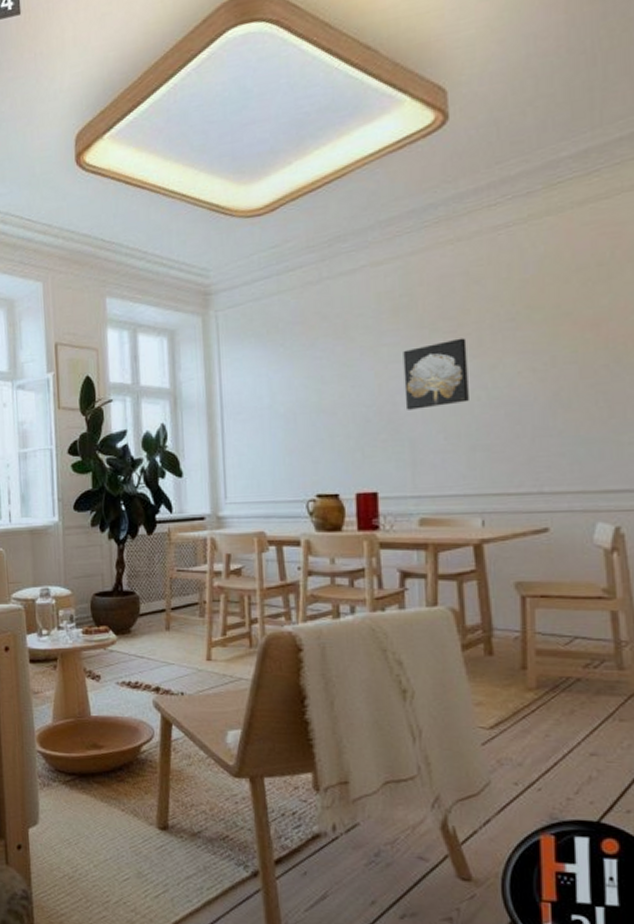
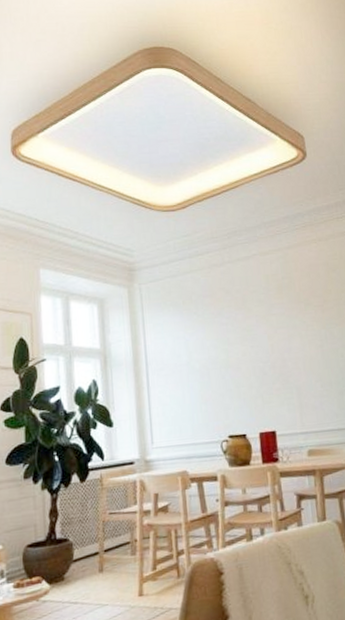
wall art: present [403,338,469,410] -> none [287,310,336,365]

